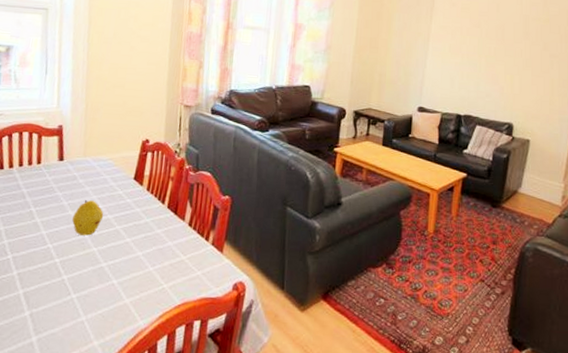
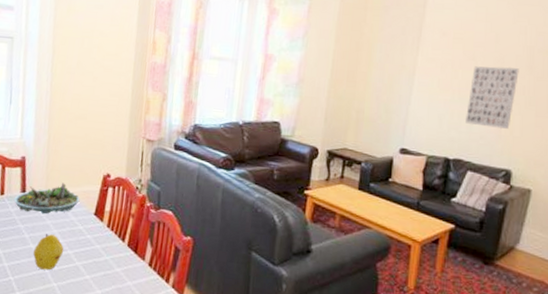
succulent planter: none [51,149,119,181] -> present [13,182,80,215]
wall art: none [473,33,517,88] -> present [465,66,519,130]

